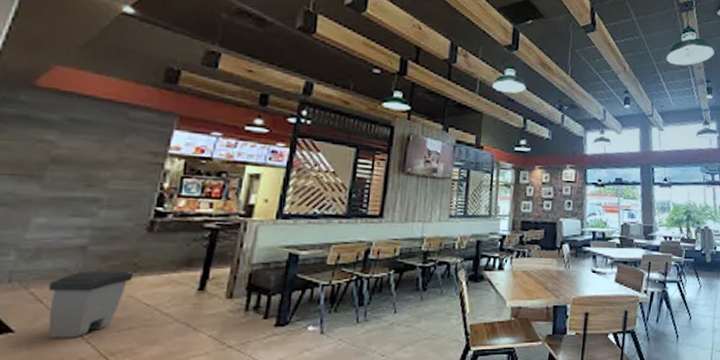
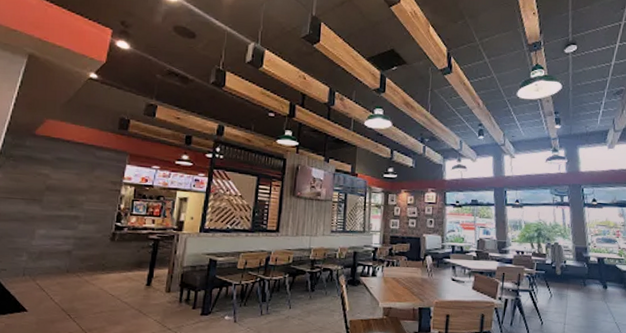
trash can: present [47,270,133,338] -> none [48,269,102,318]

